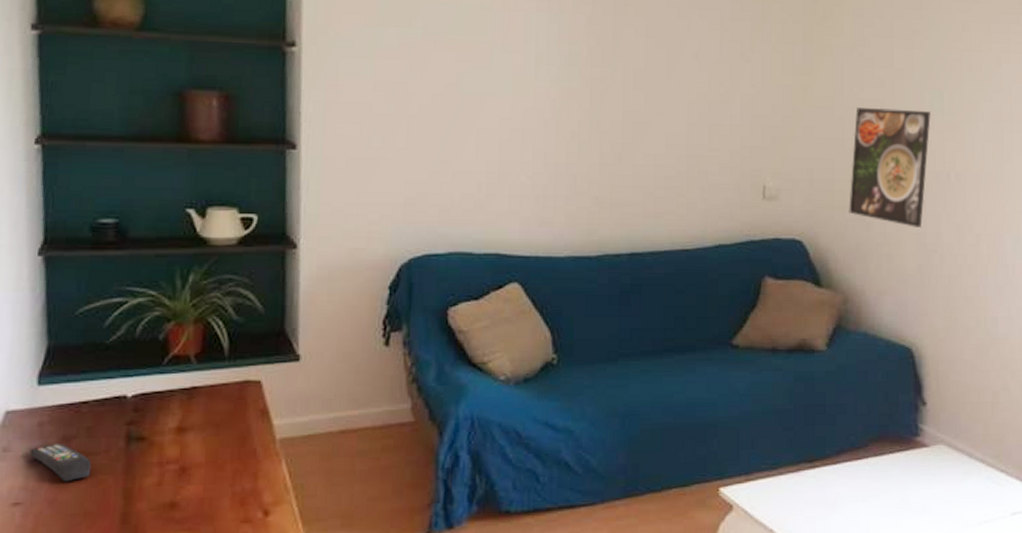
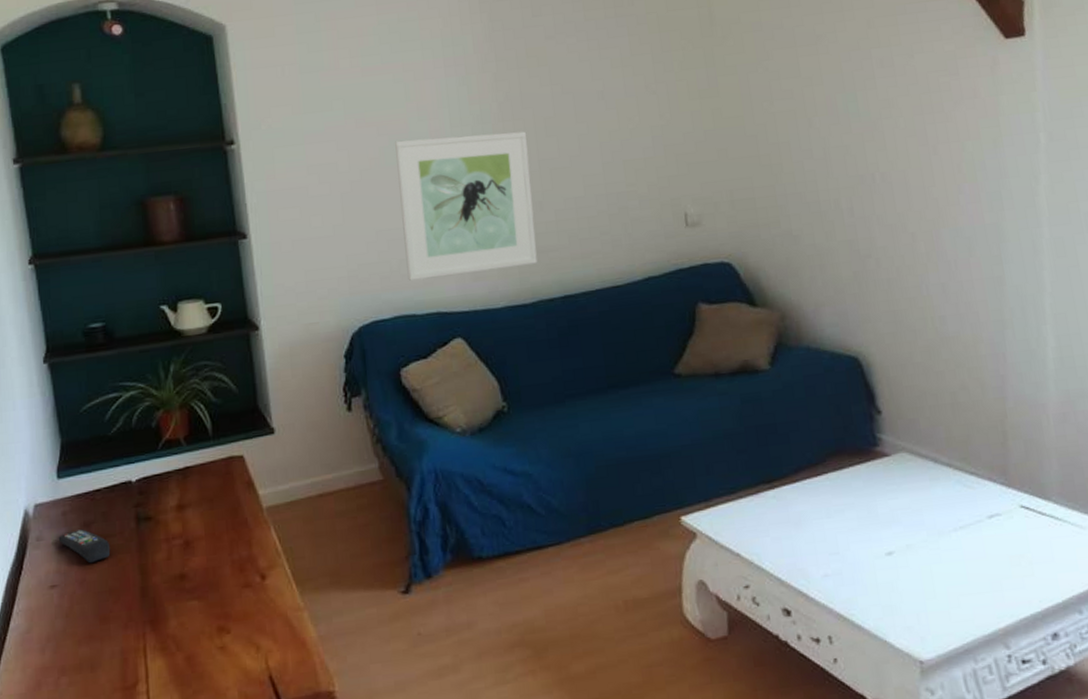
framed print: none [469,69,615,218] -> present [395,131,537,281]
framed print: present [849,107,932,228] -> none [768,115,852,235]

